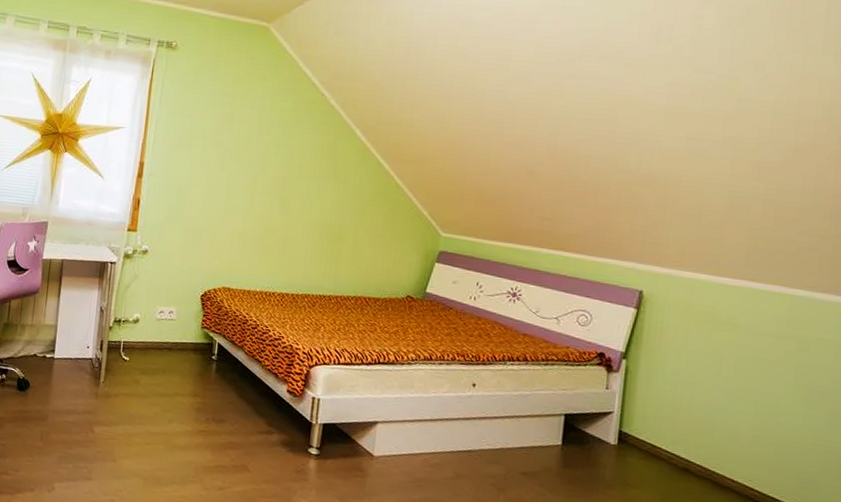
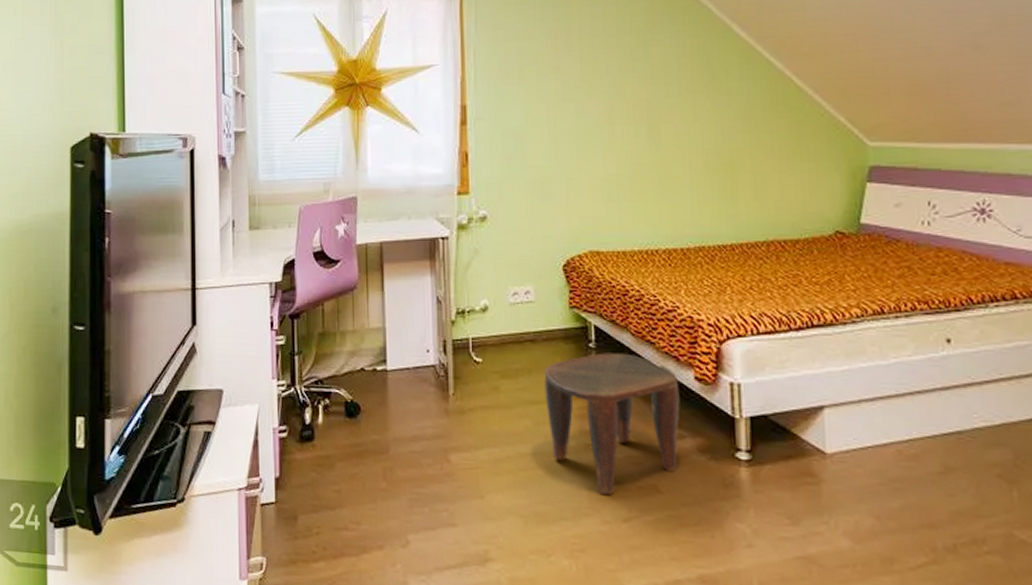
stool: none [172,364,275,469] -> present [544,353,680,494]

